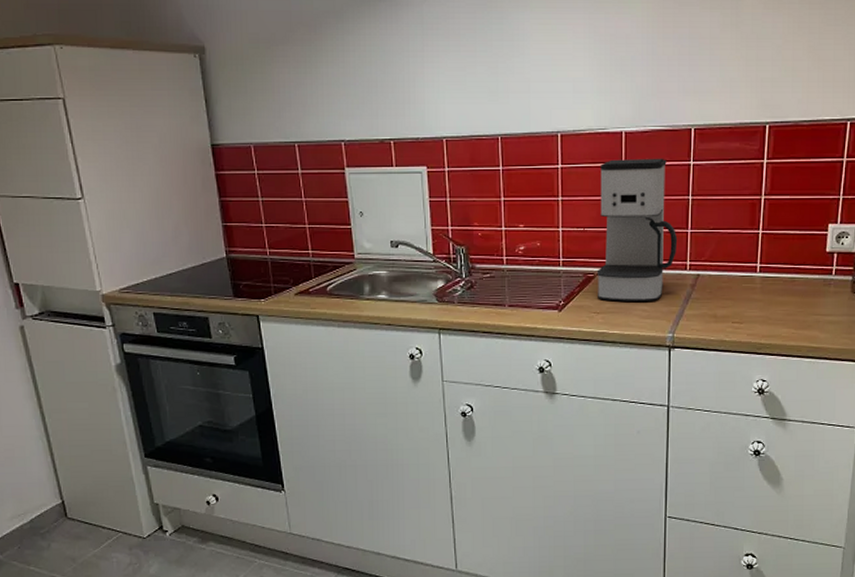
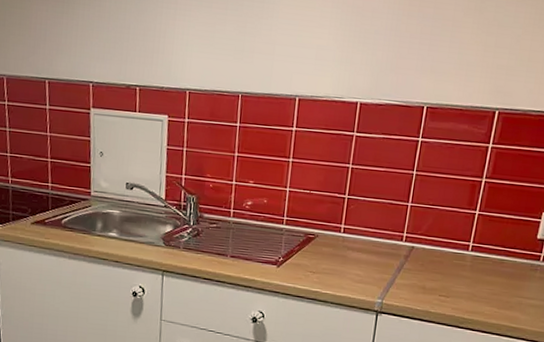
coffee maker: present [598,158,678,302] -> none [315,128,398,267]

